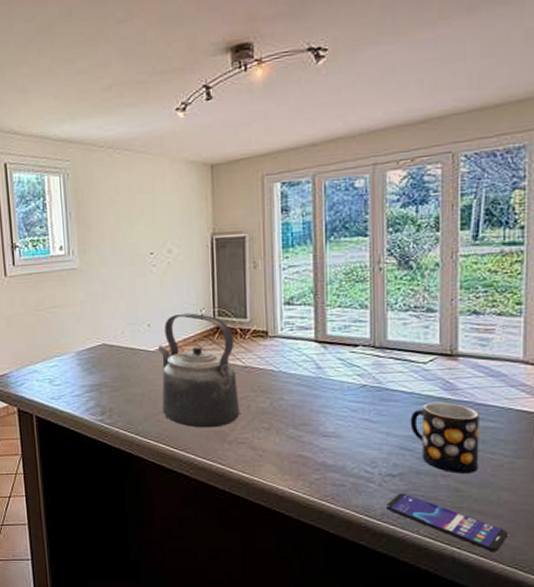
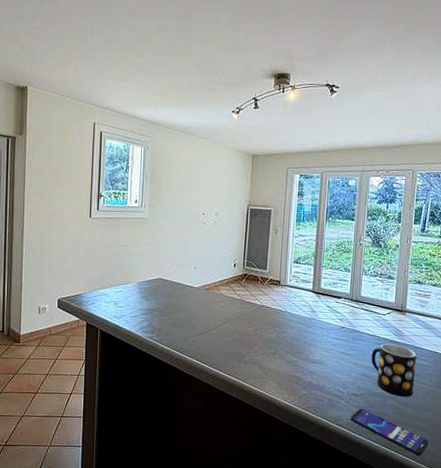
kettle: present [158,313,240,428] -> none [198,261,256,350]

